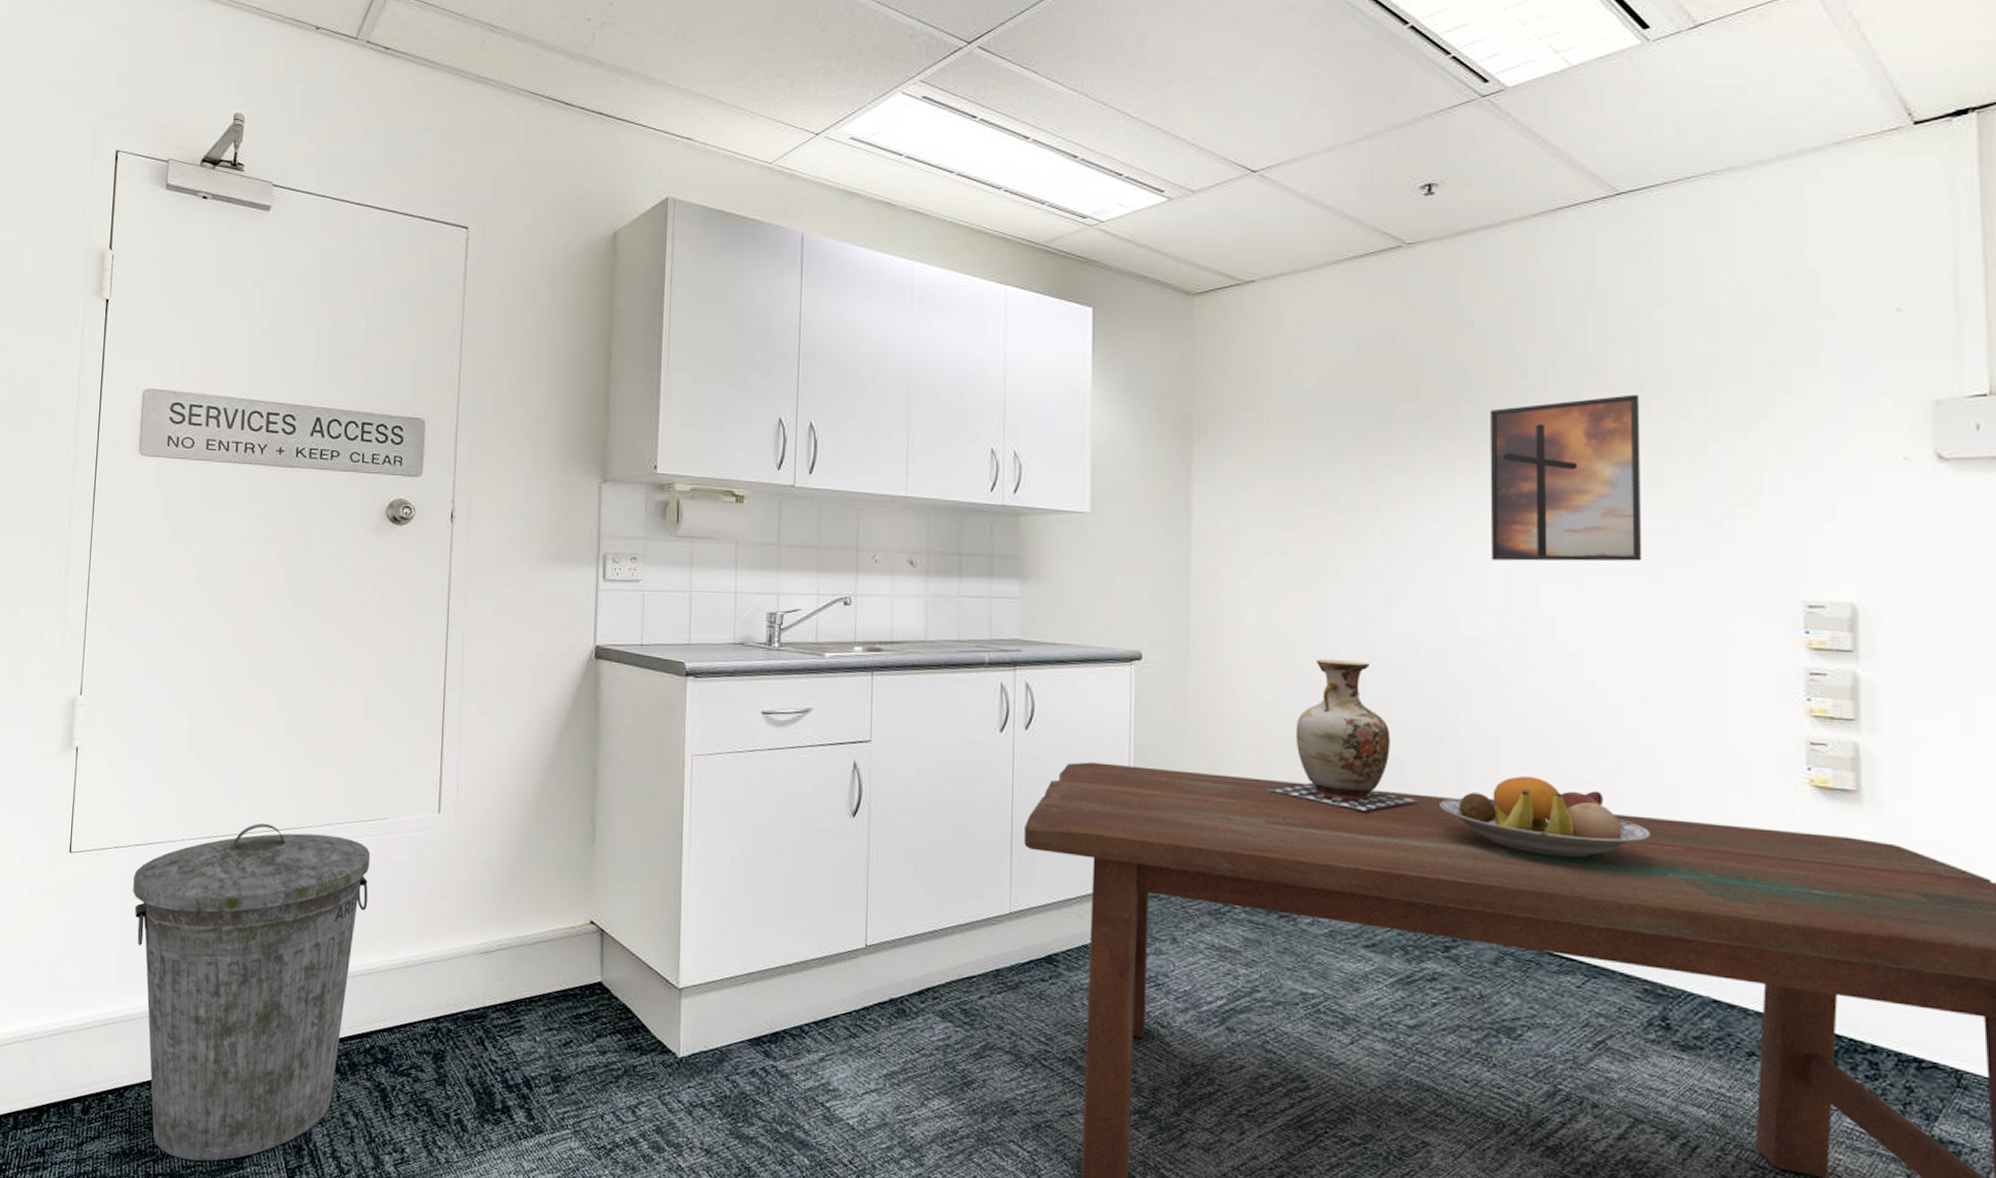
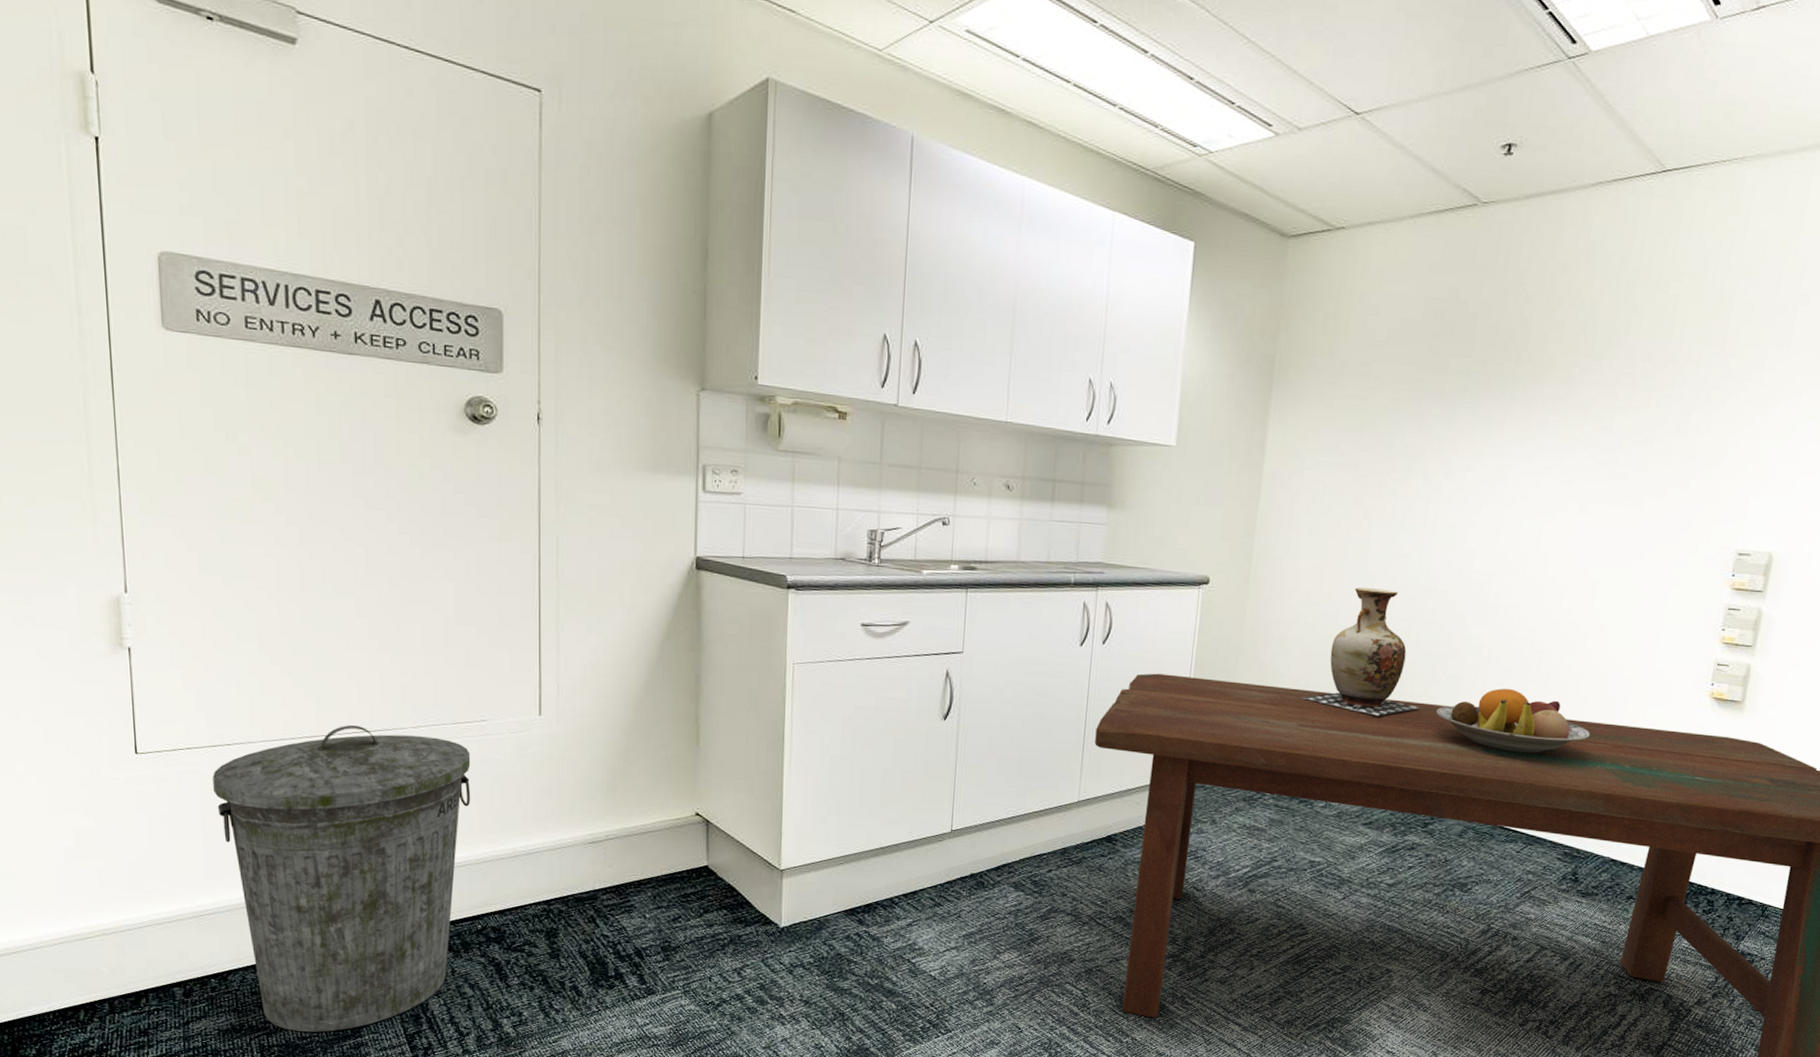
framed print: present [1490,394,1642,562] -> none [1508,363,1648,511]

